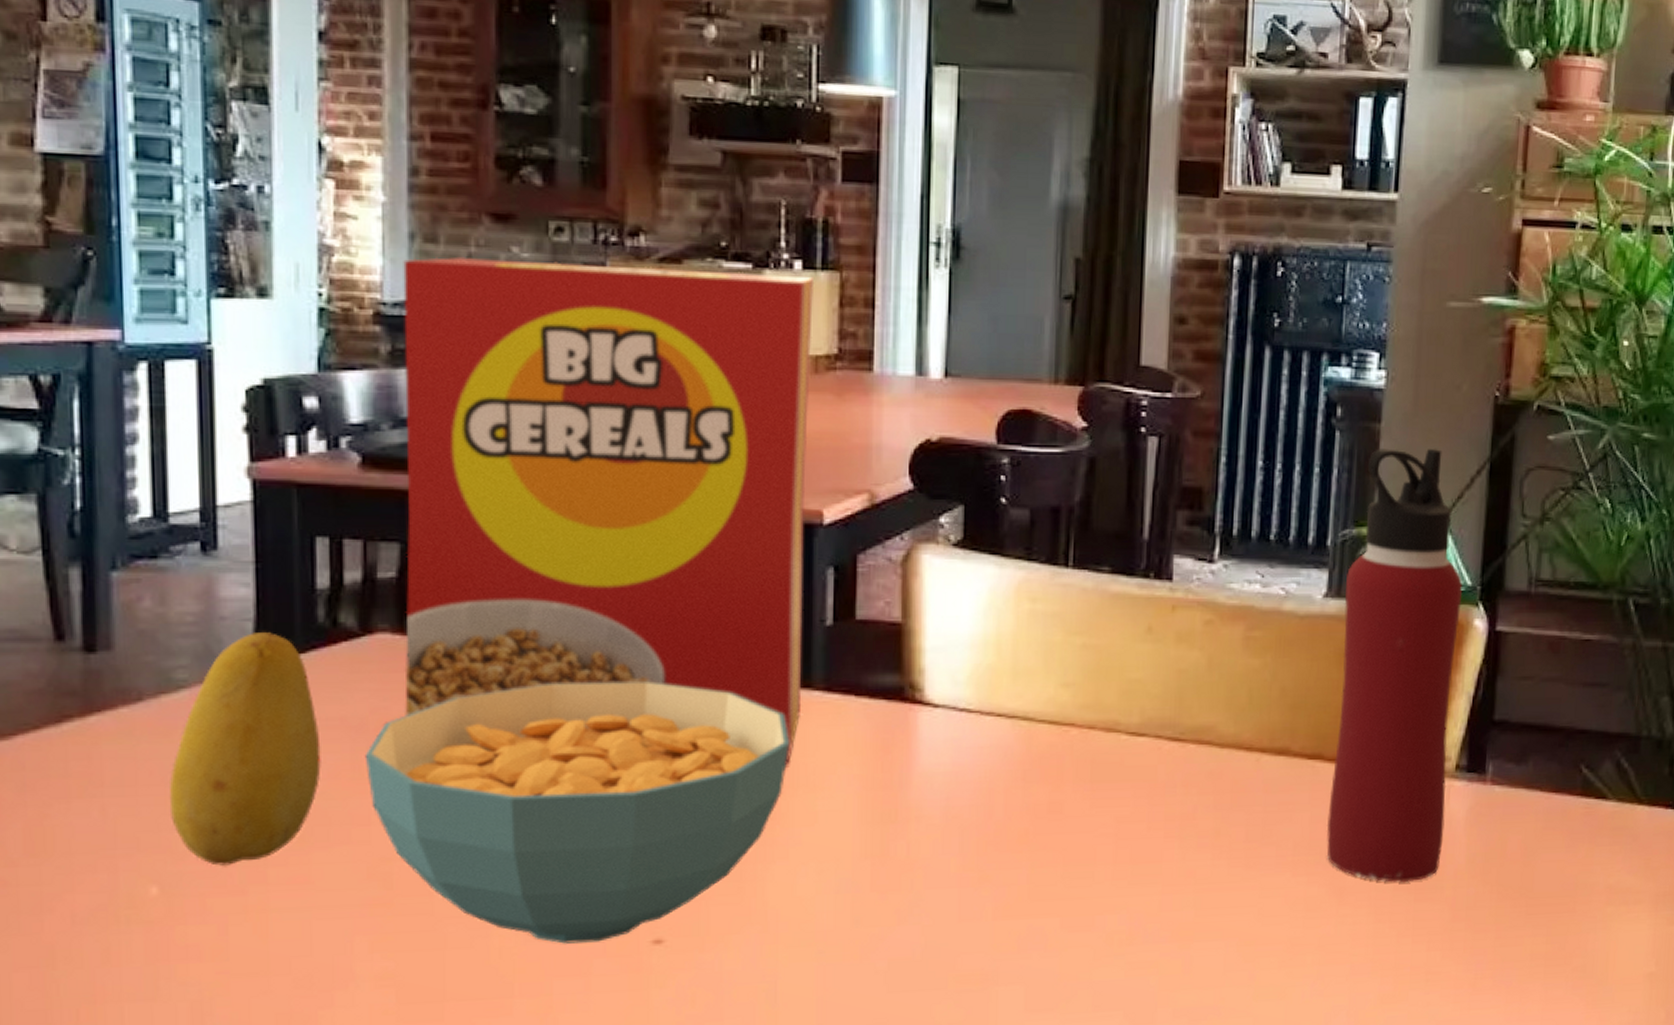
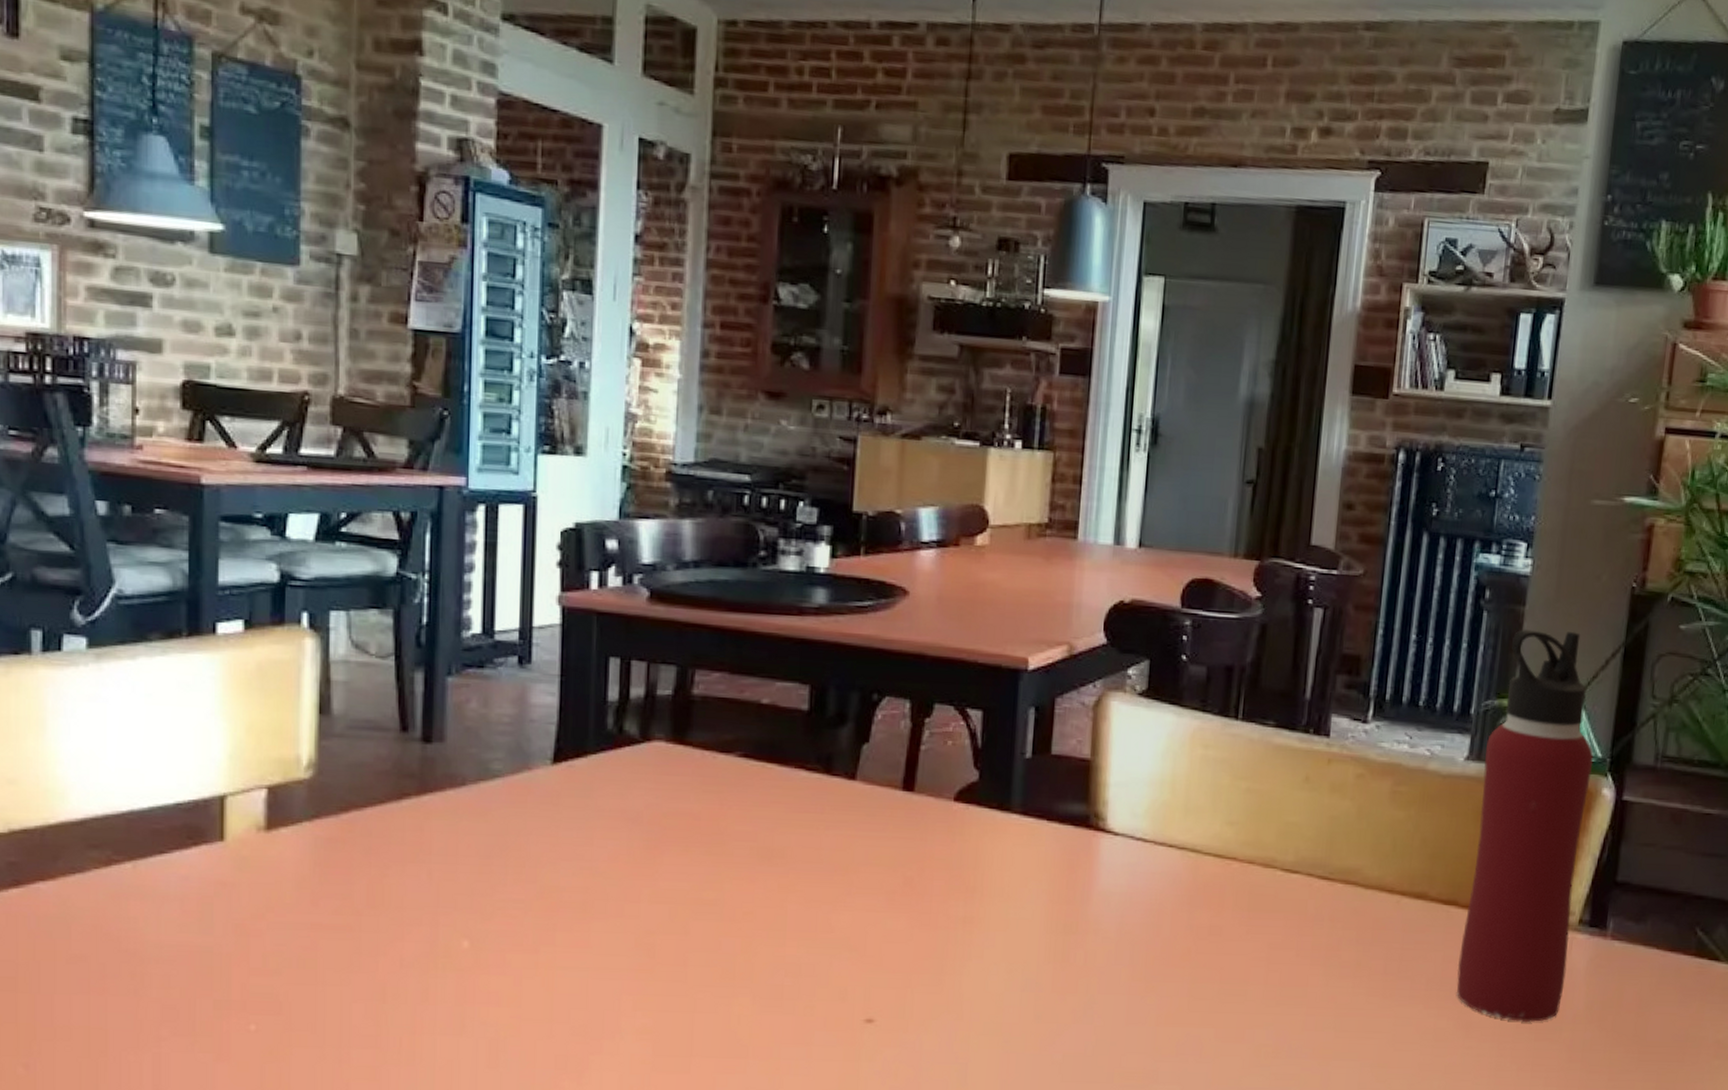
fruit: present [169,632,321,866] -> none [481,734,604,928]
cereal bowl: present [364,681,790,944] -> none [638,792,990,1017]
cereal box: present [403,256,815,764] -> none [673,427,1032,876]

